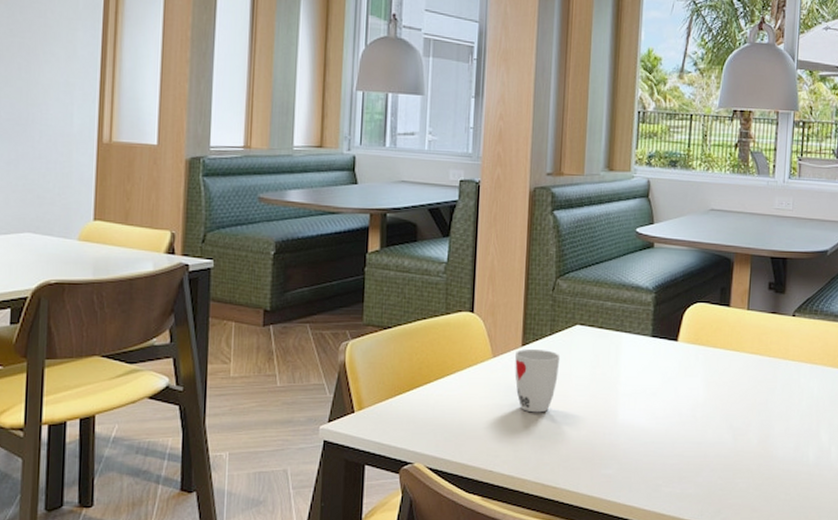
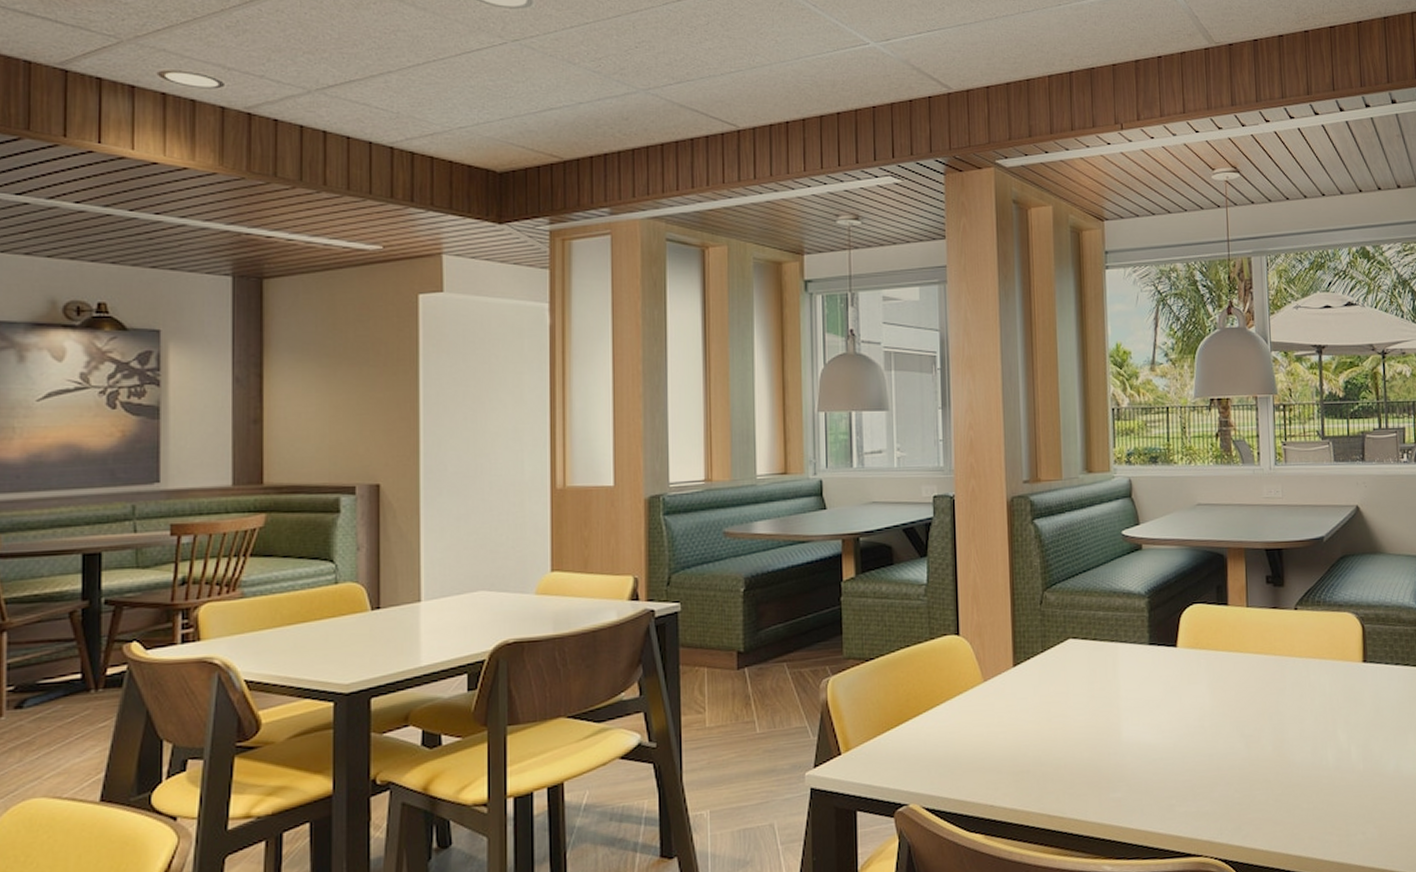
cup: present [514,348,561,413] -> none [1007,668,1055,738]

